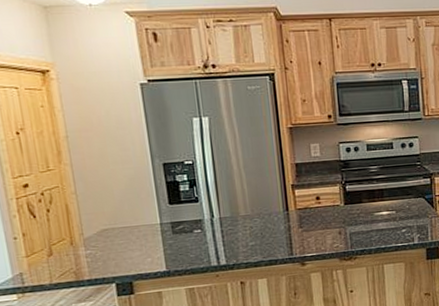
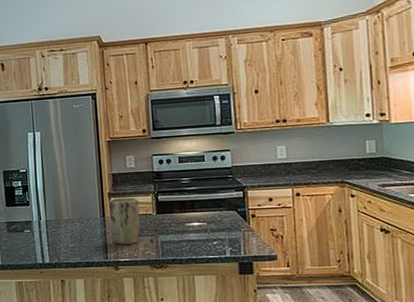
plant pot: none [293,188,328,239] -> present [109,197,141,245]

